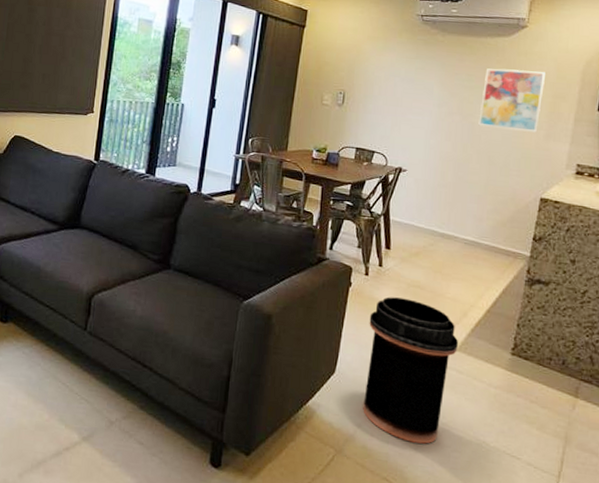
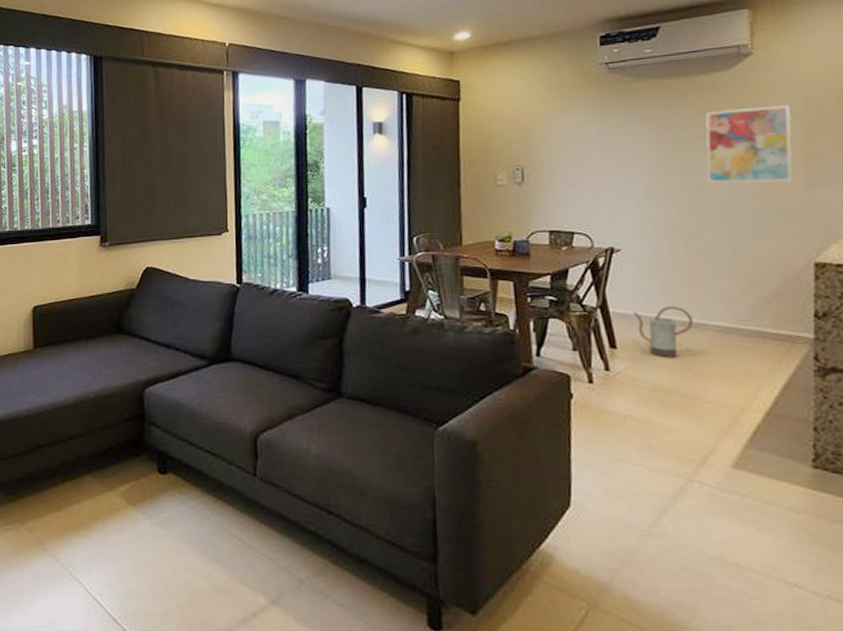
trash can: present [363,296,458,444] -> none [604,407,734,591]
watering can: none [407,219,450,262] -> present [633,305,694,358]

